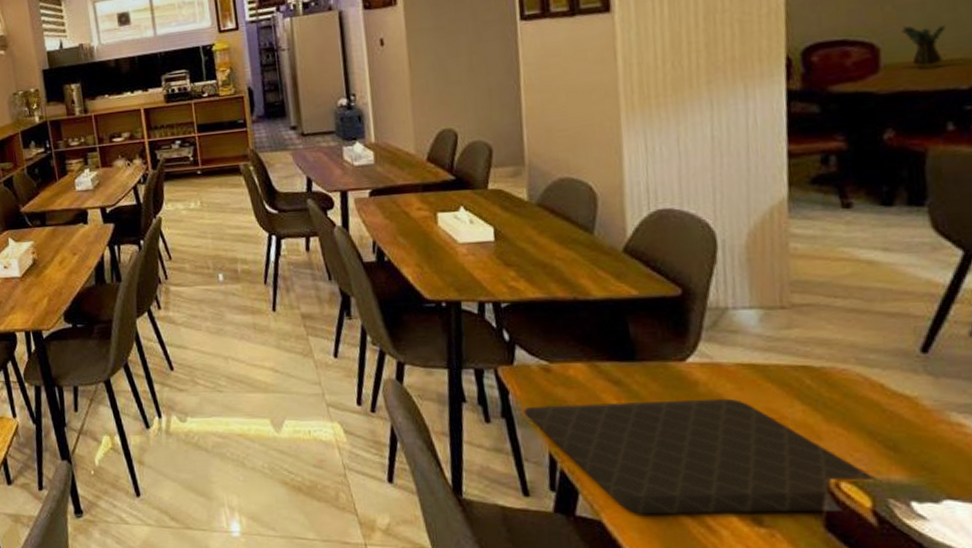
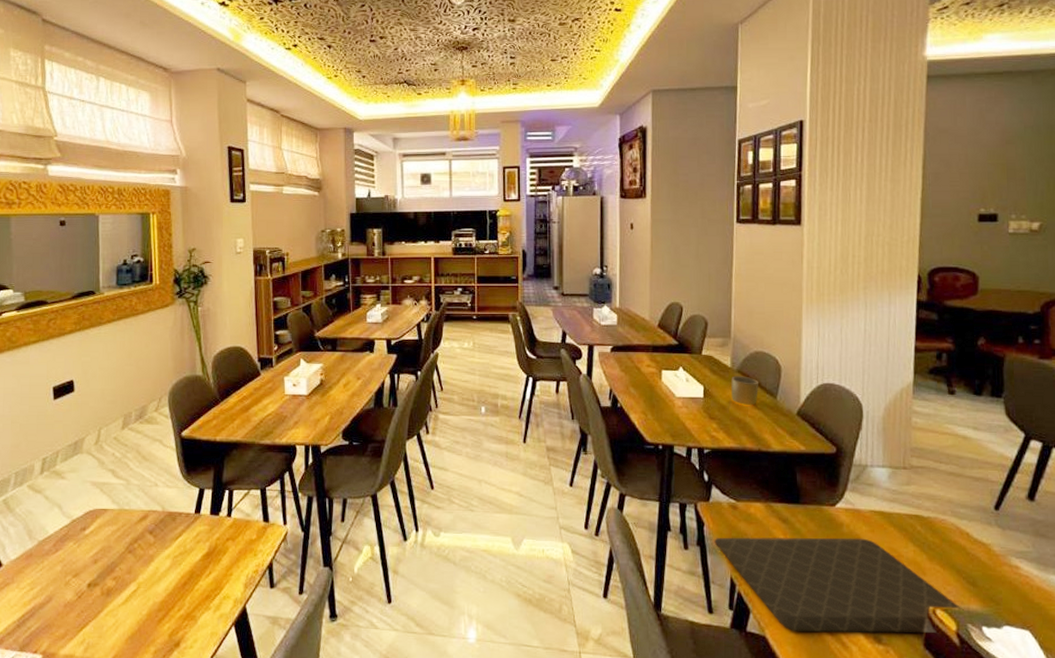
mug: none [529,210,568,246] -> present [731,376,758,406]
vase: present [901,25,946,71] -> none [993,262,1021,297]

